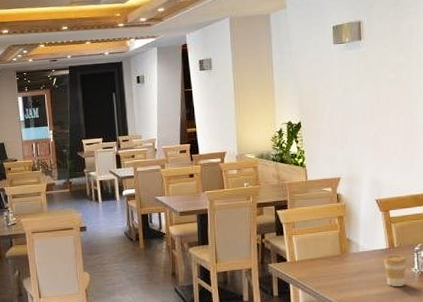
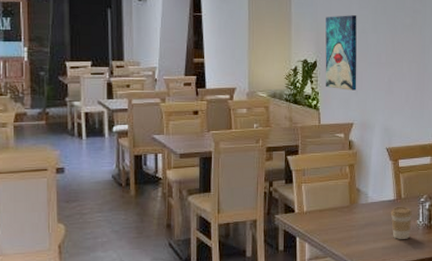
wall art: none [308,76,342,147] -> present [325,15,357,90]

